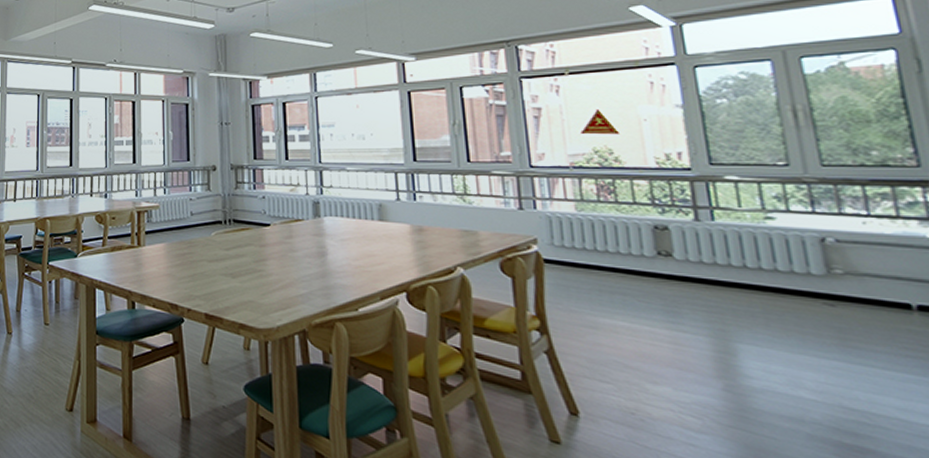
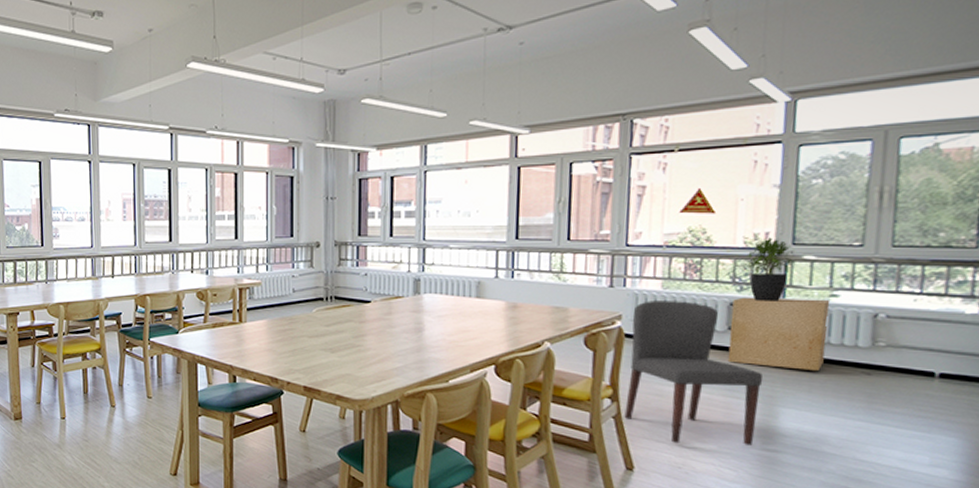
chair: none [550,224,715,388] -> present [624,301,764,445]
cardboard box: none [657,220,776,301] -> present [727,297,830,370]
potted plant: none [660,157,718,224] -> present [743,237,796,302]

